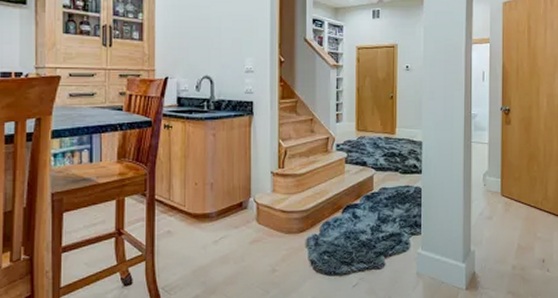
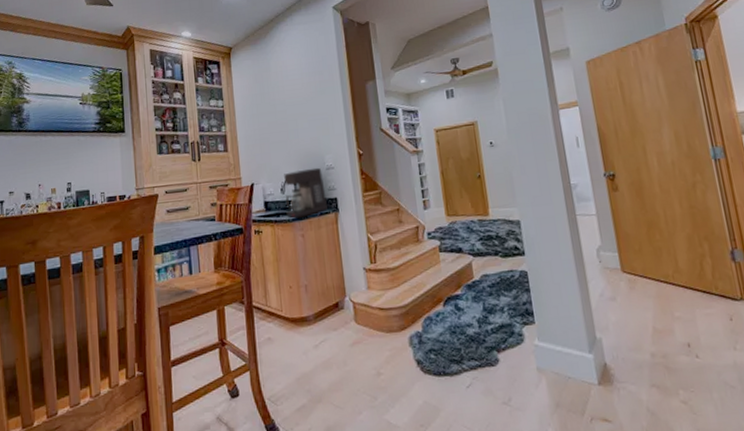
coffee maker: none [199,69,243,118] -> present [284,167,329,219]

